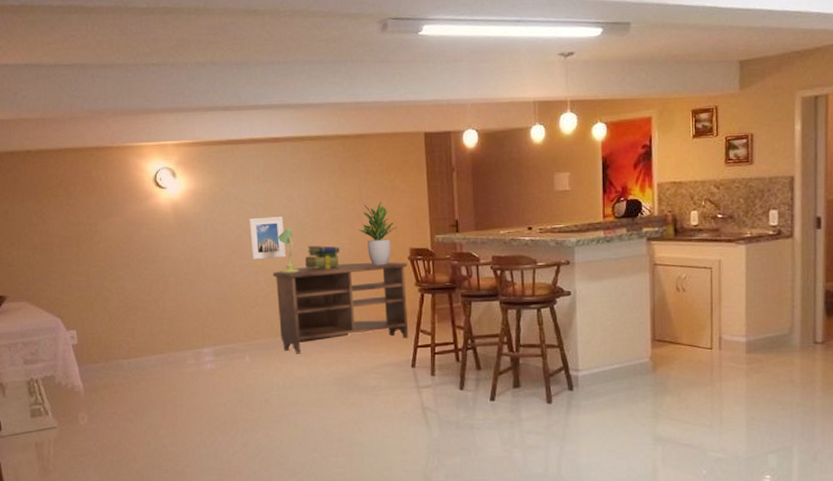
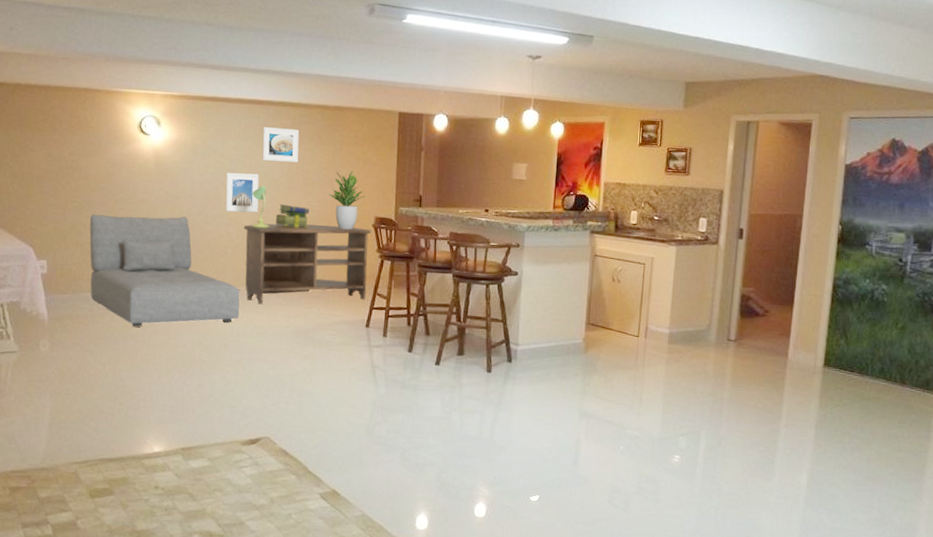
sofa: none [115,270,278,390] -> present [89,214,240,327]
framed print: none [282,164,323,202] -> present [262,127,300,163]

